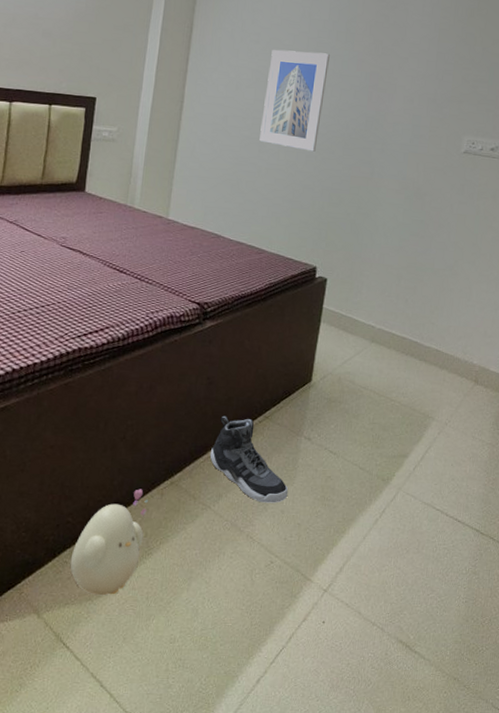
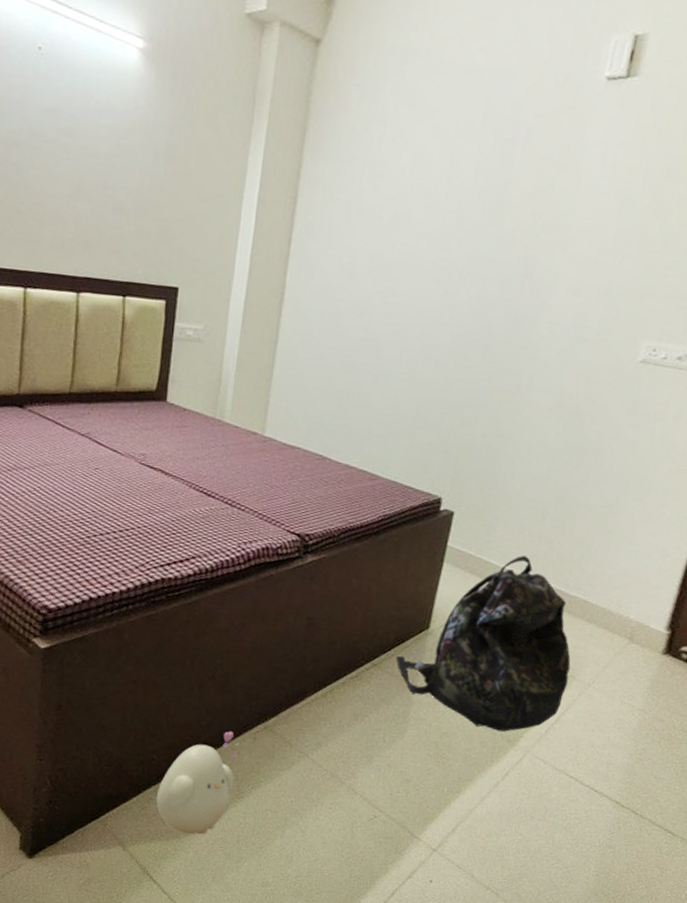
sneaker: present [210,415,289,503] -> none [308,660,397,757]
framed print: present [259,49,330,152] -> none [377,226,472,358]
backpack: none [284,313,430,472] -> present [396,555,571,732]

